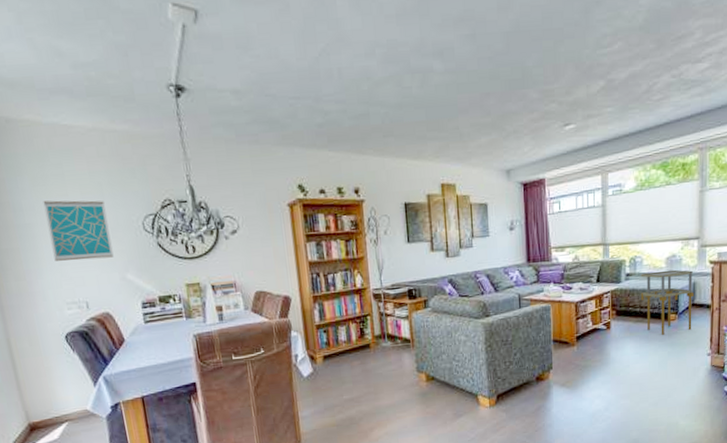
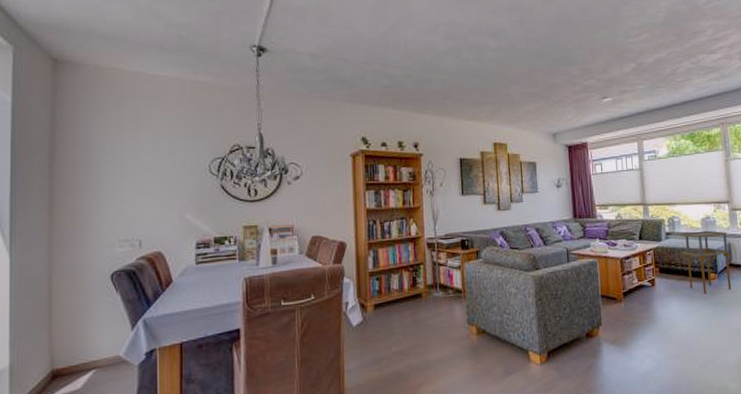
wall art: present [43,200,114,261] -> none [115,141,176,199]

